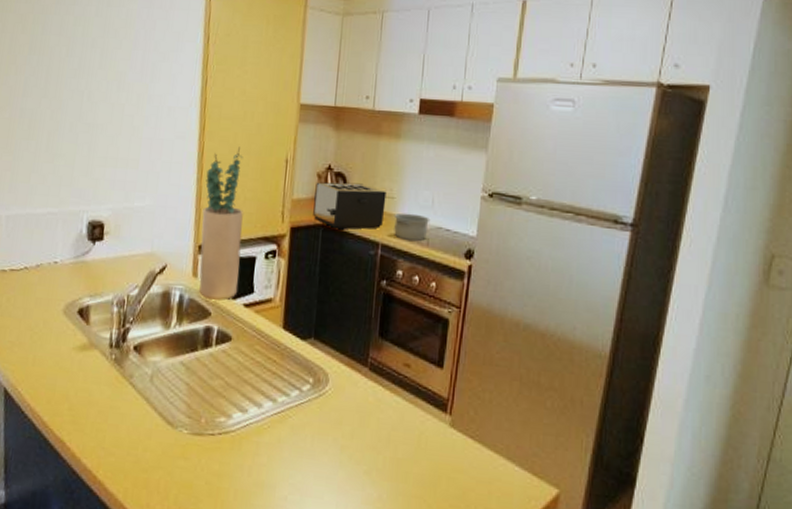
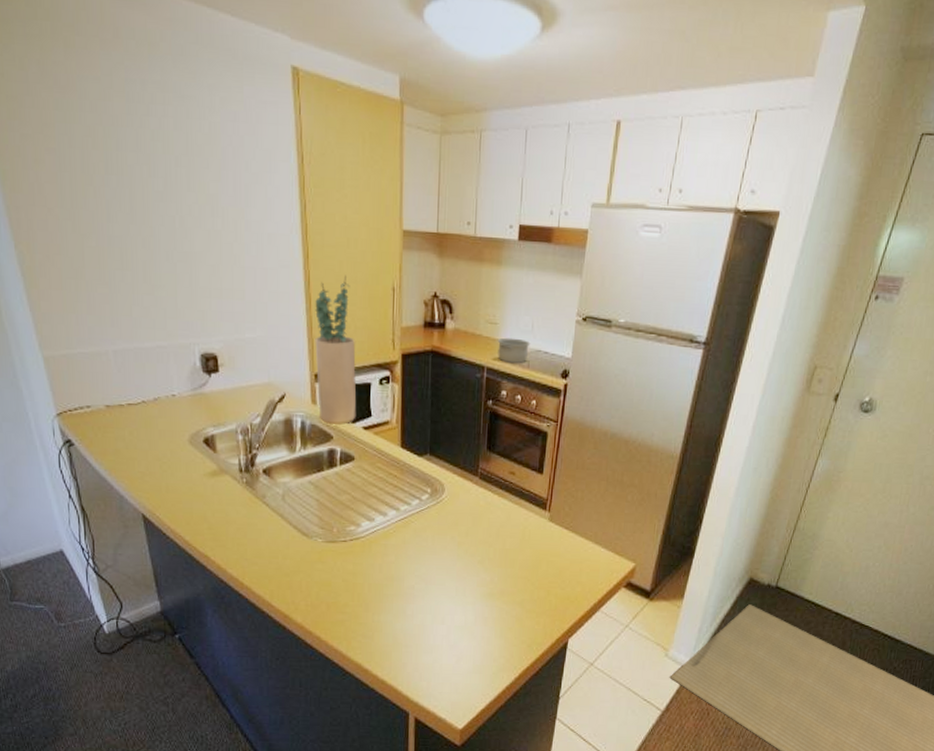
toaster: present [313,182,387,230] -> none [422,309,490,355]

